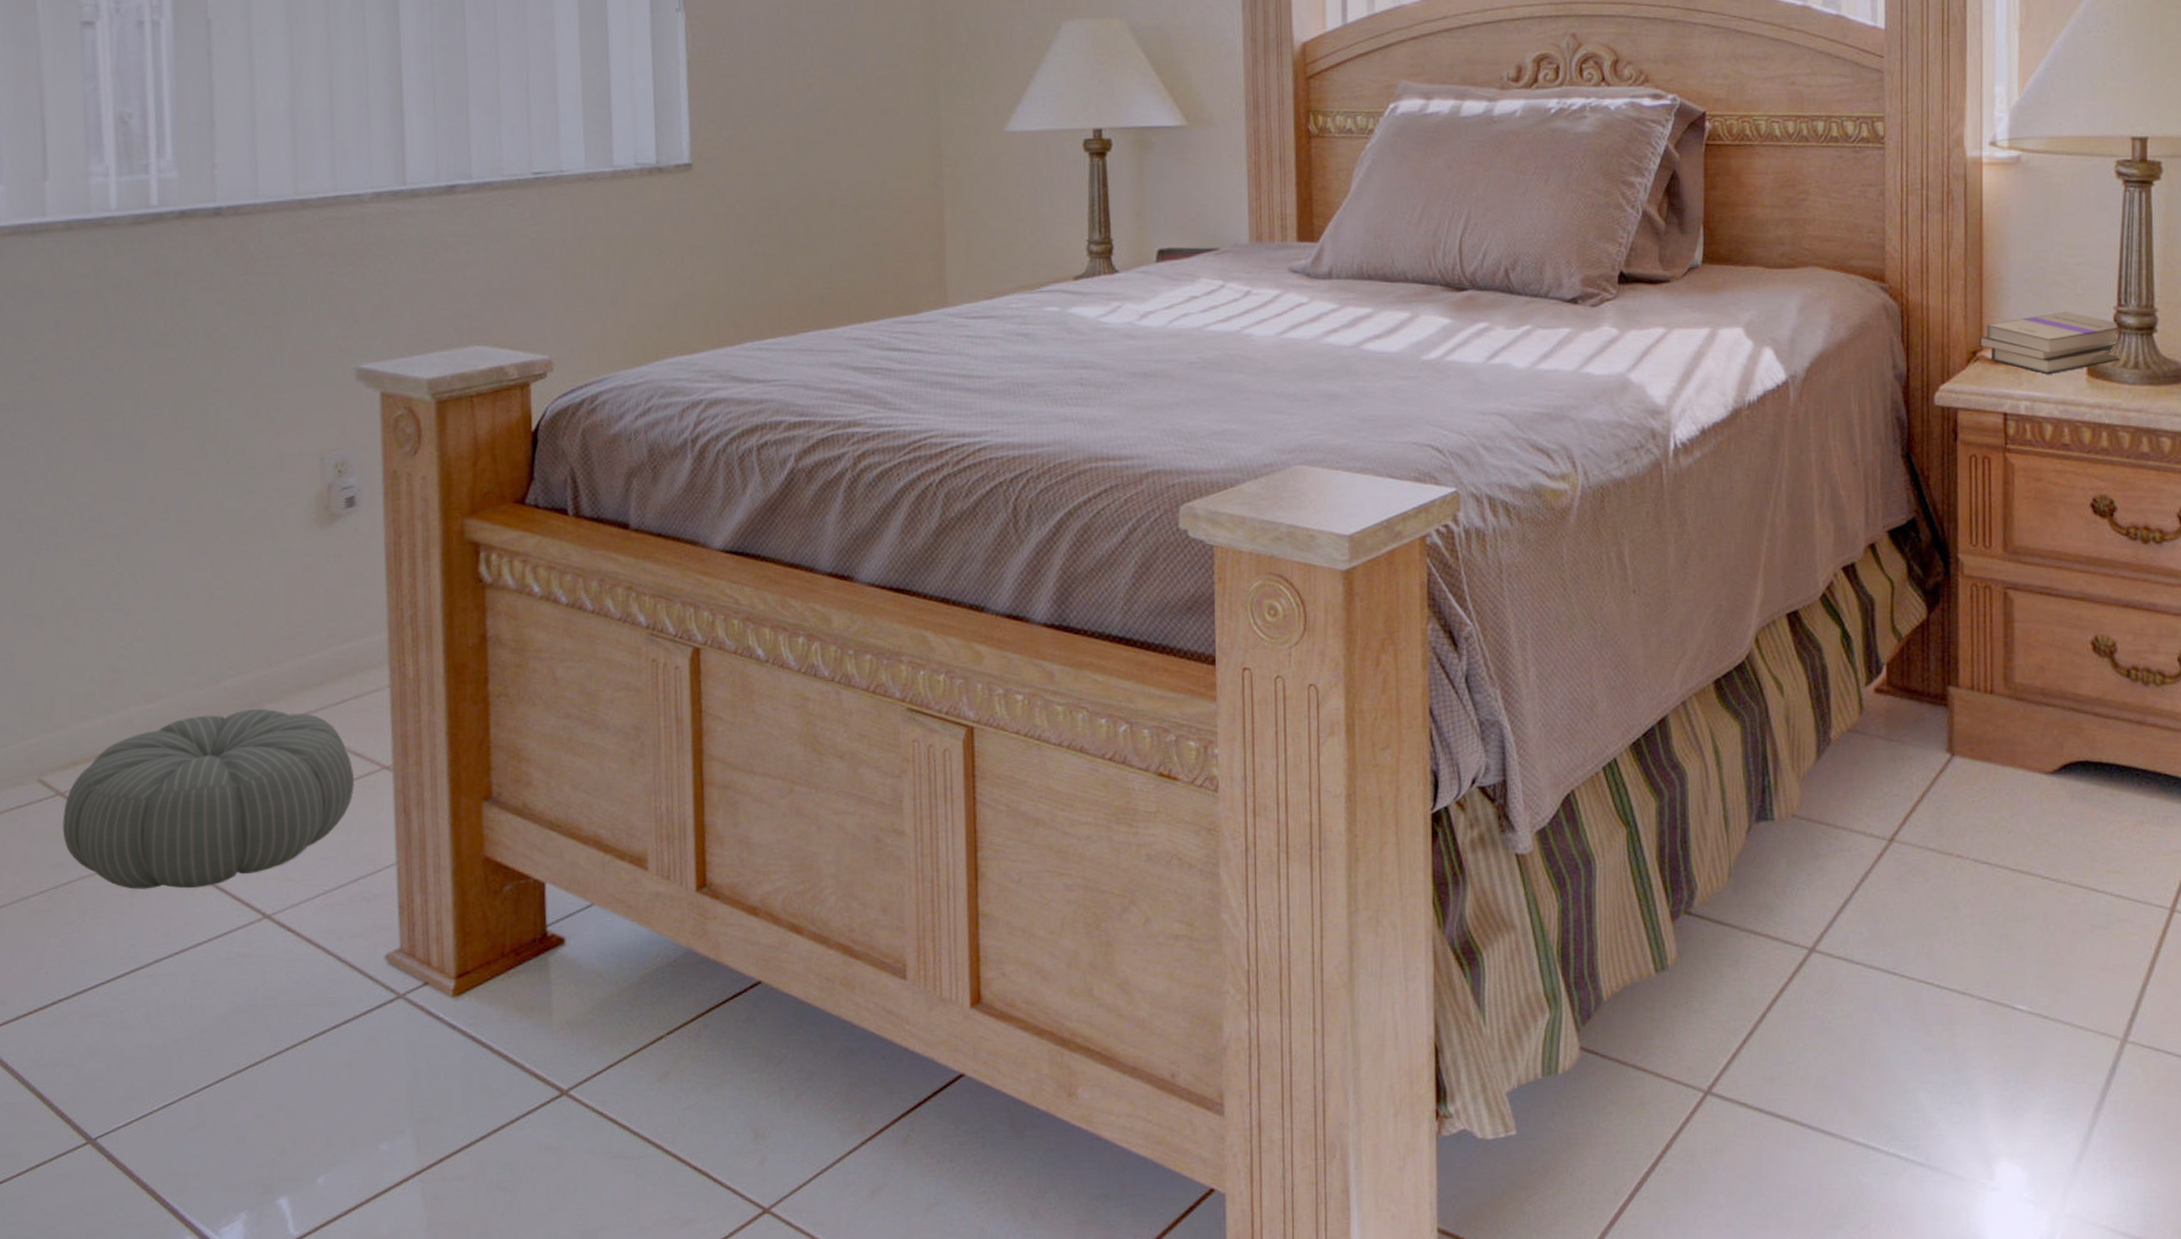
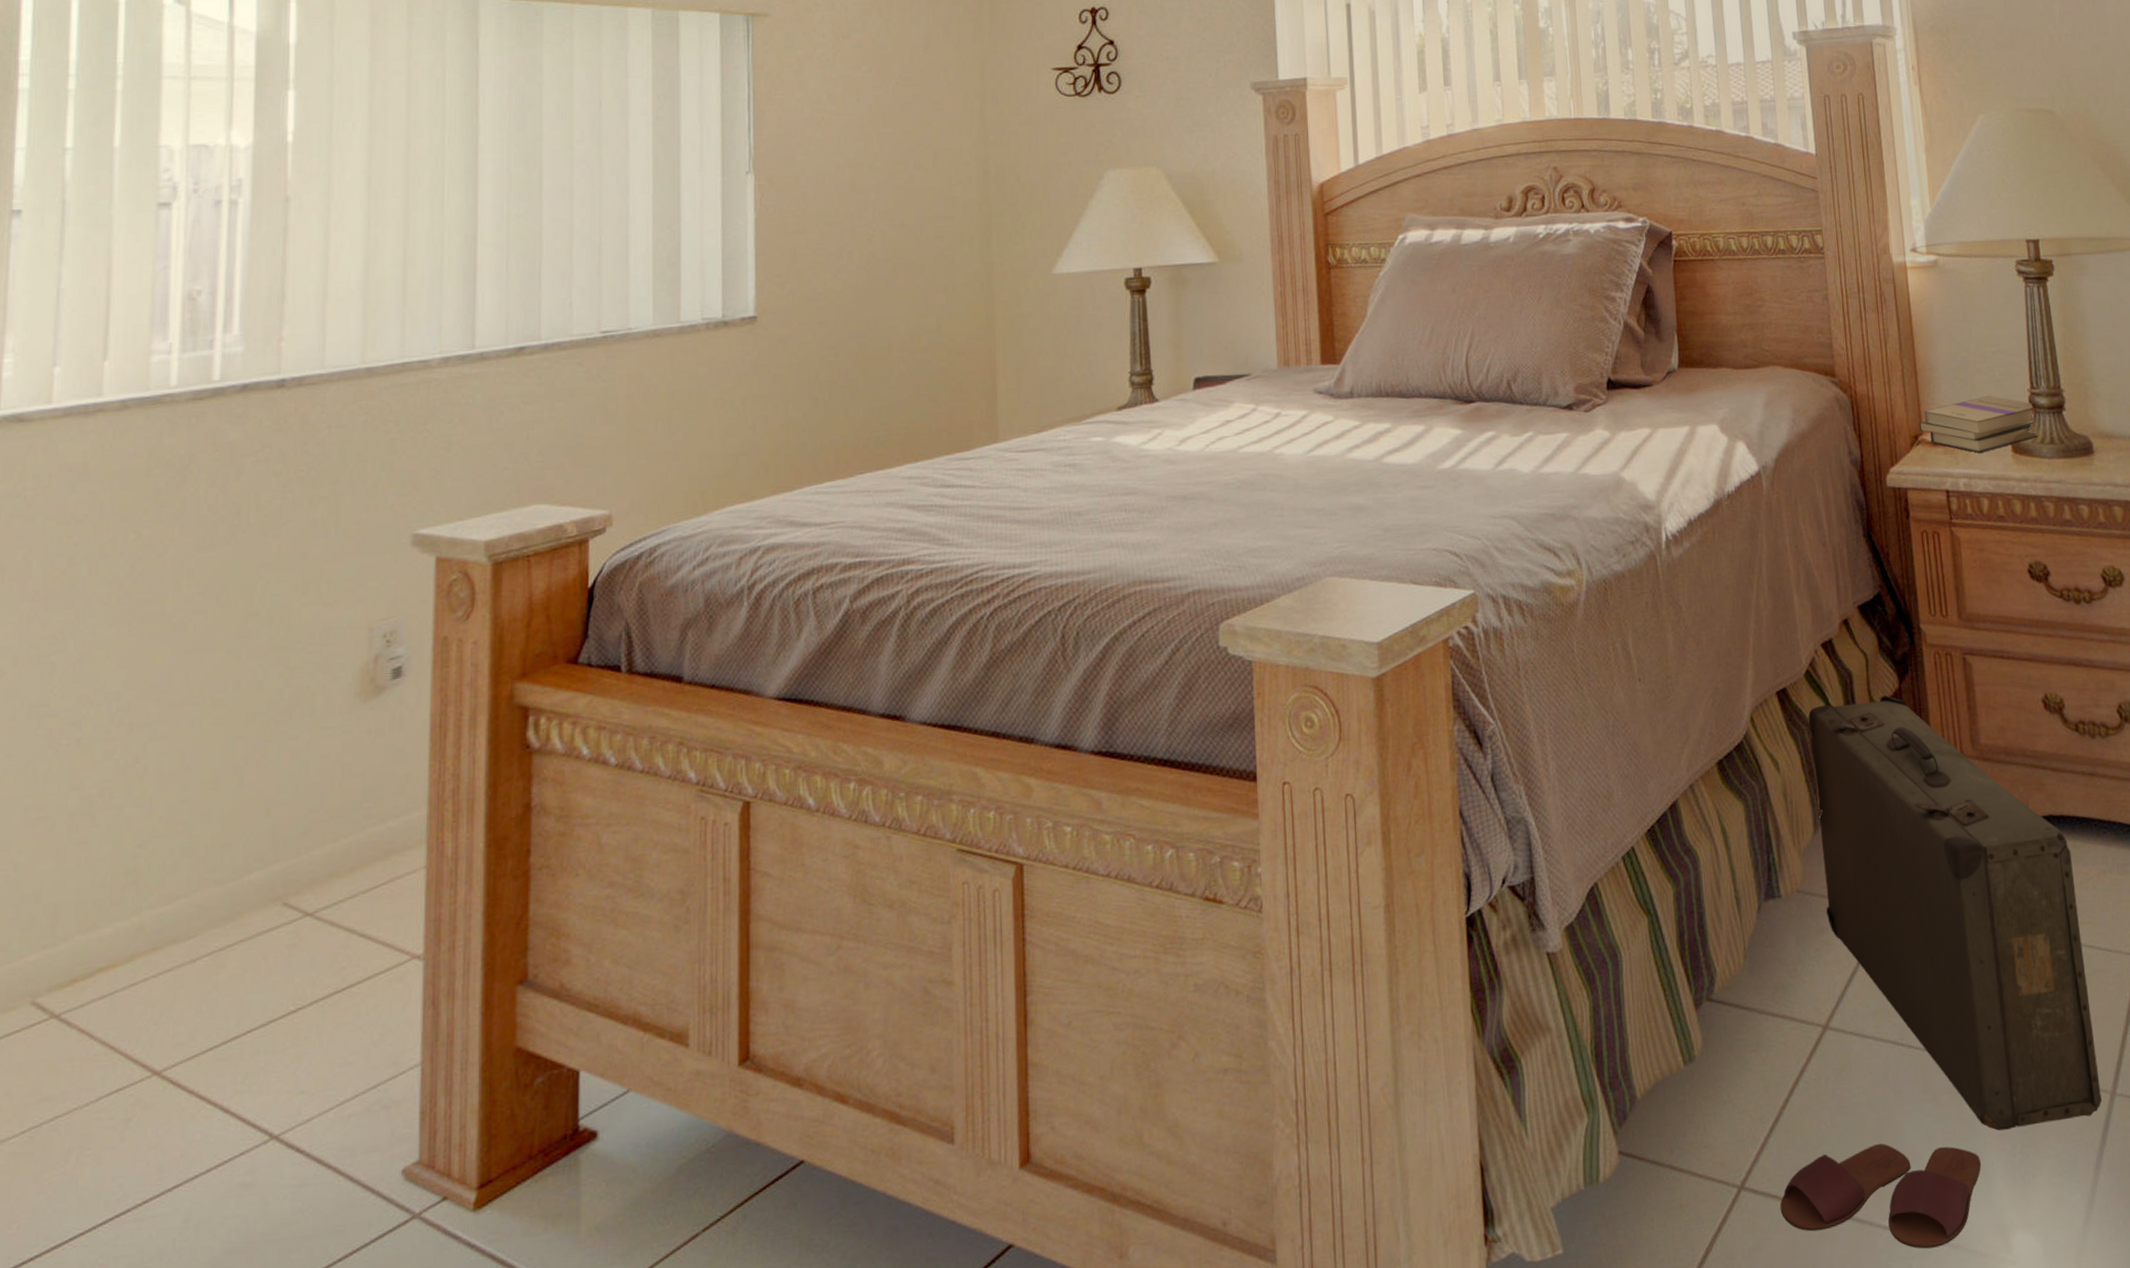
pouf: present [62,708,354,889] -> none [54,902,381,1120]
slippers: none [1748,1064,1969,1167] -> present [1780,1143,1981,1249]
suitcase: none [1821,626,2111,1065] -> present [1808,696,2102,1131]

